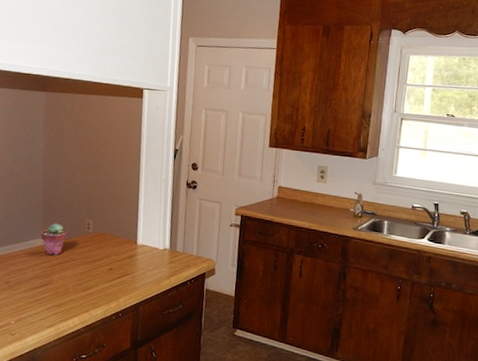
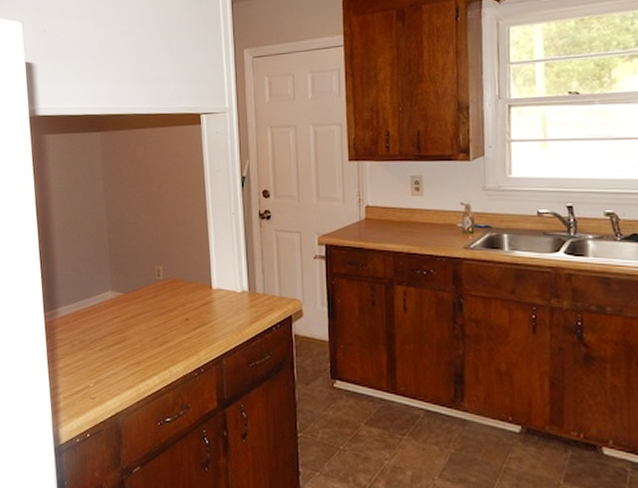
potted succulent: present [40,223,67,255] -> none [111,273,137,308]

